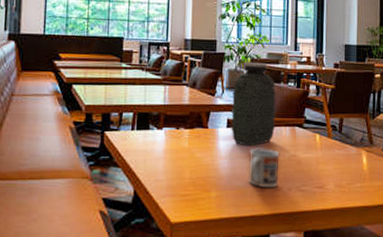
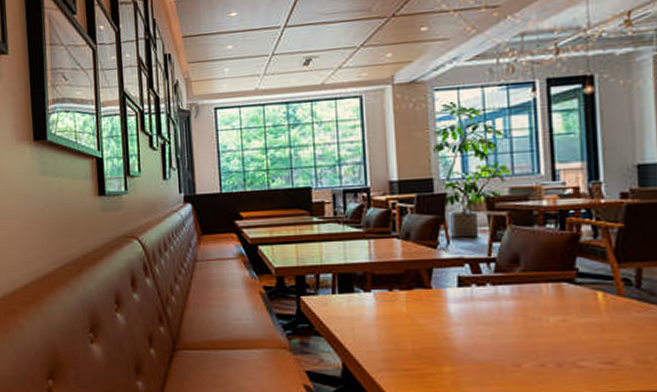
water jug: present [231,61,276,146] -> none [462,200,530,310]
cup: present [248,148,280,188] -> none [494,311,542,363]

